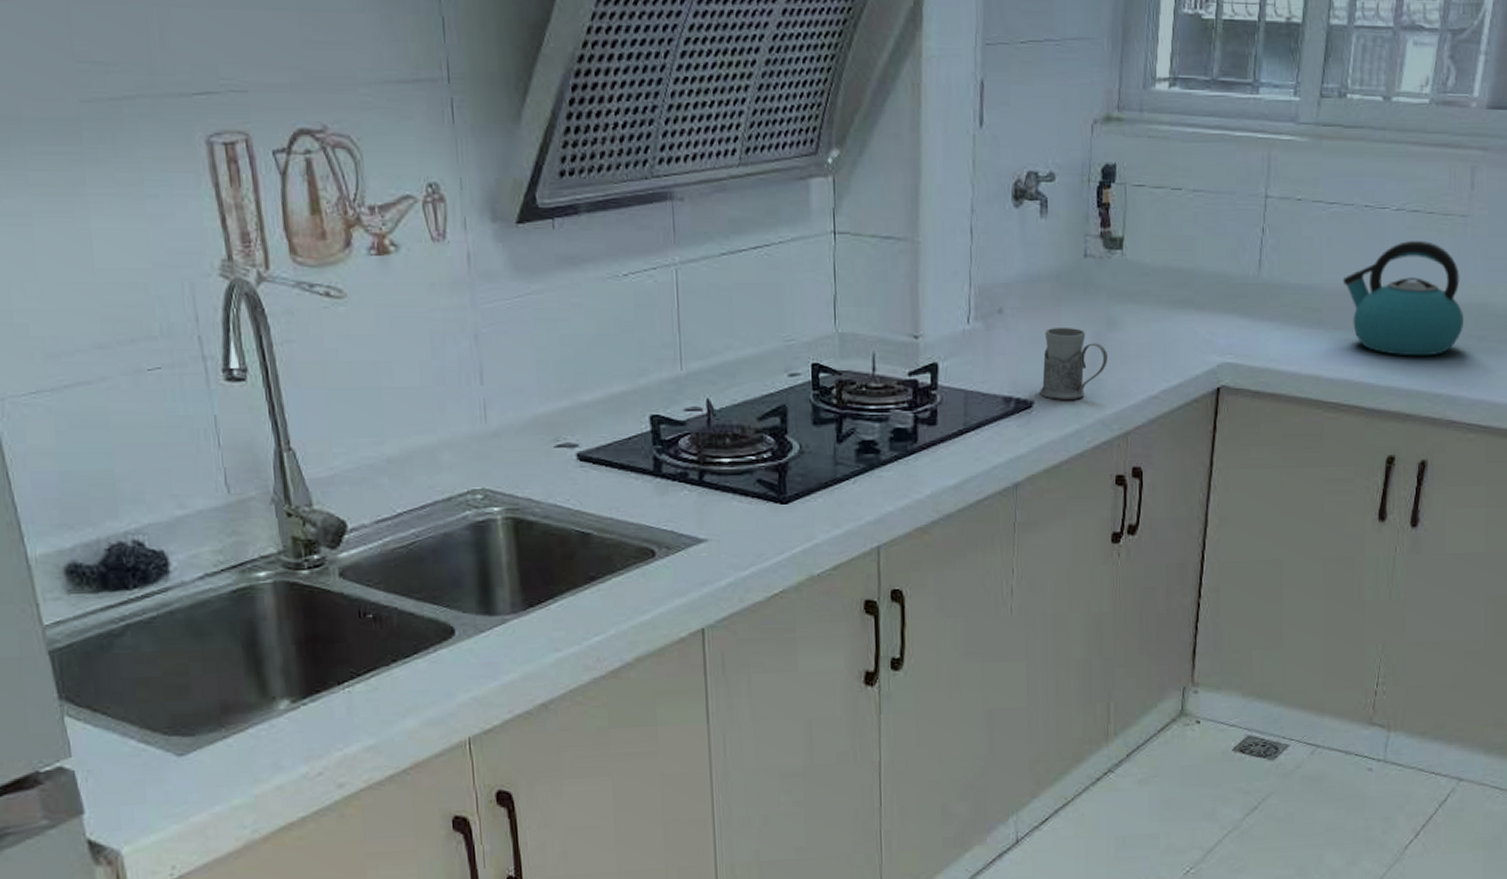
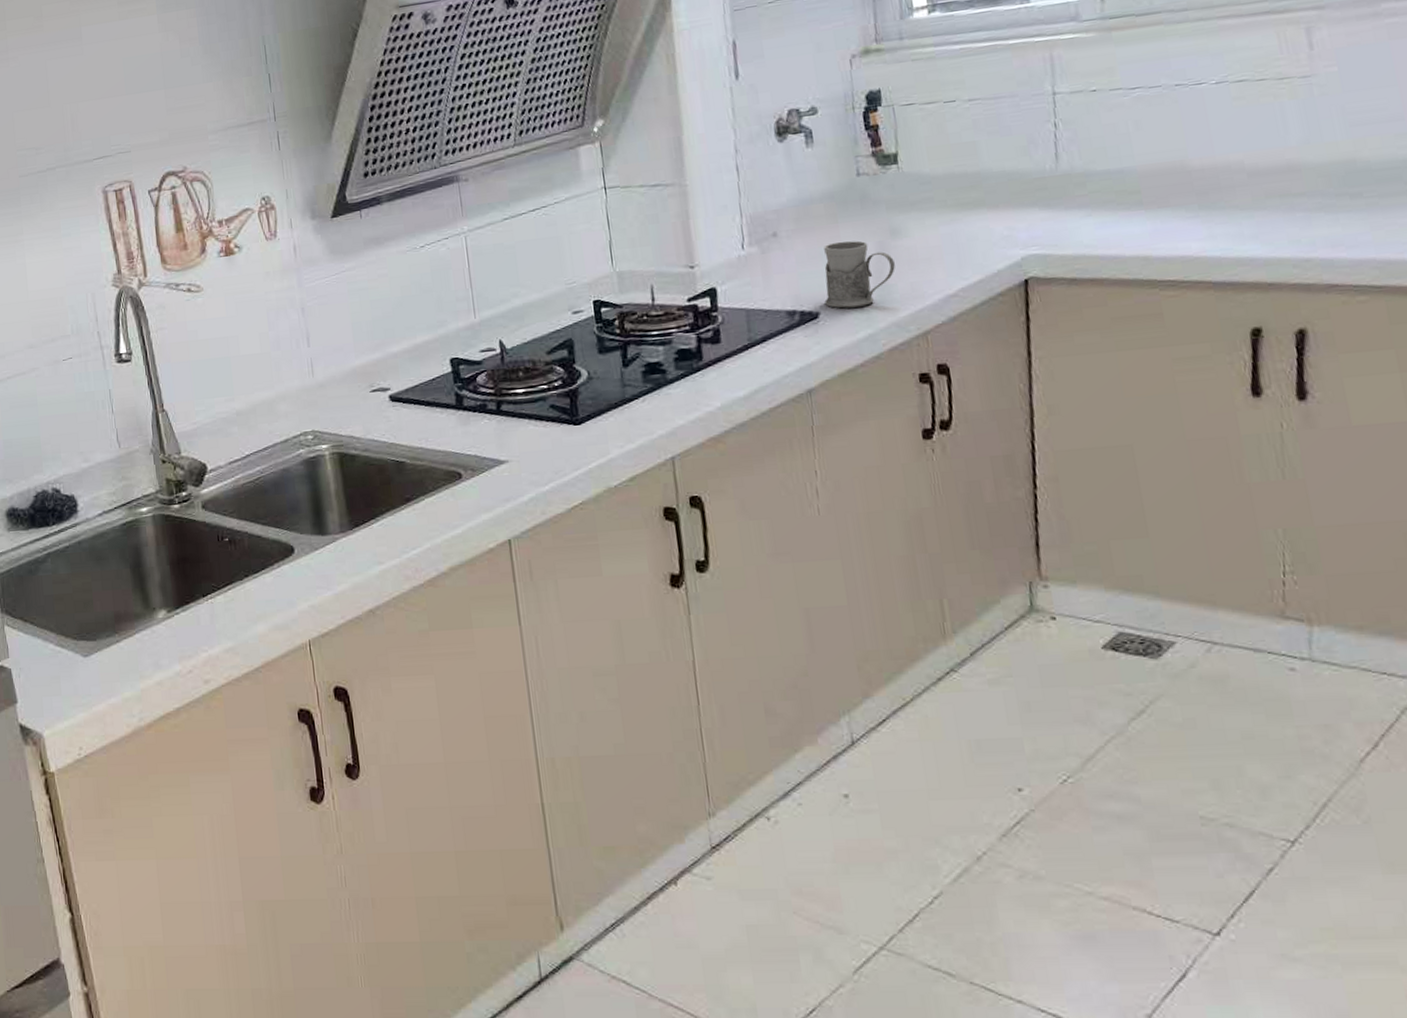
kettle: present [1342,241,1465,356] -> none [1160,108,1328,225]

